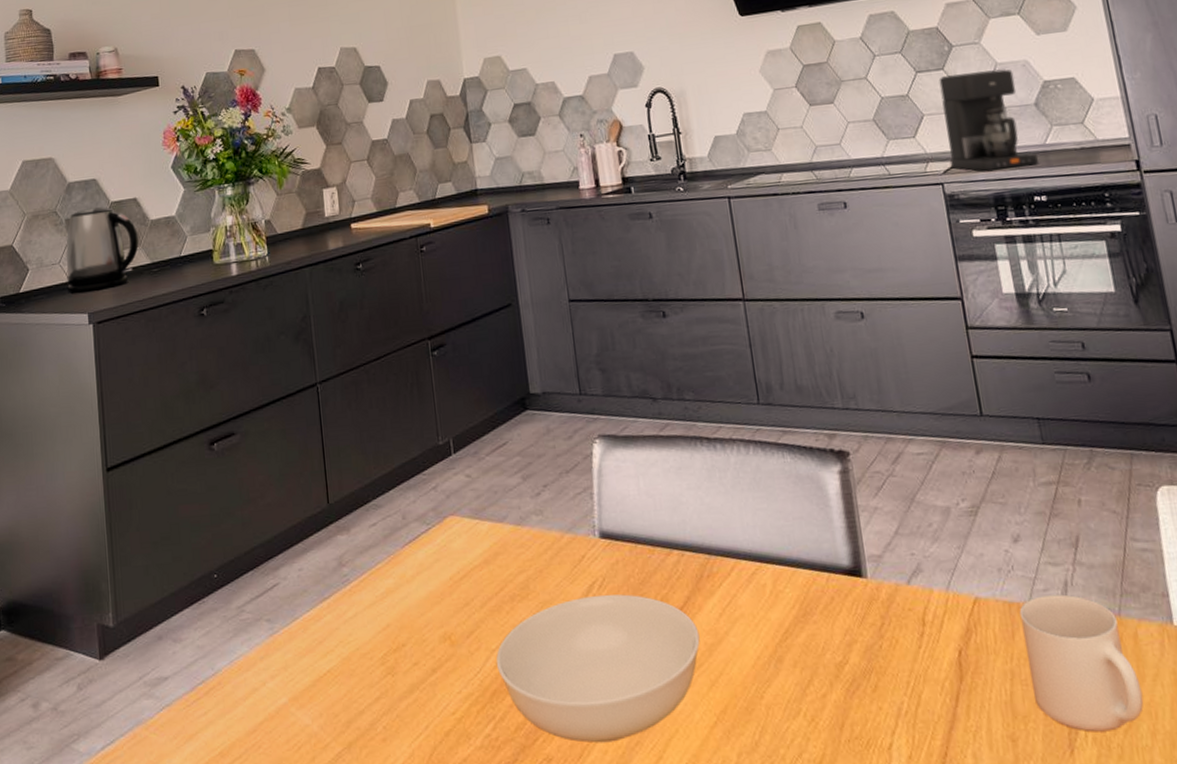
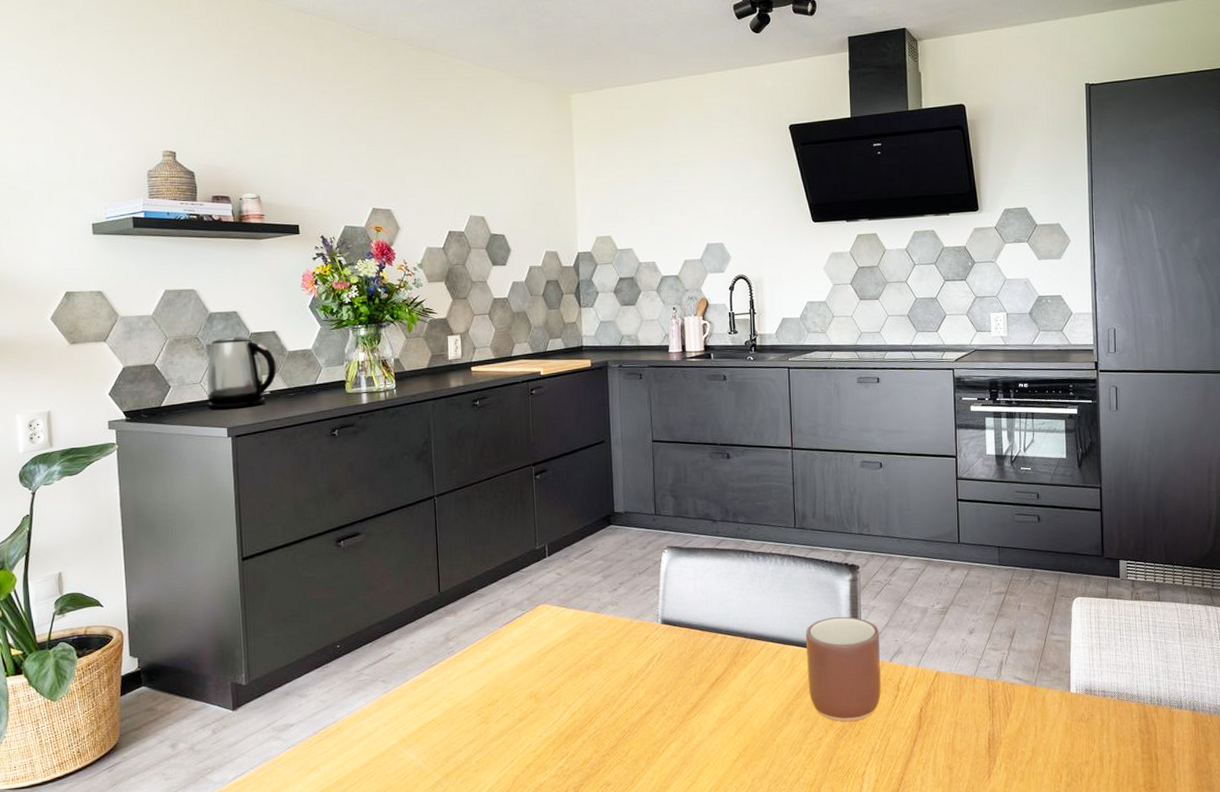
bowl: present [495,594,700,743] -> none [571,665,732,773]
mug: none [787,522,901,672] -> present [805,617,881,722]
coffee maker: present [939,69,1038,172] -> none [960,284,1025,362]
cup: present [1019,594,1144,733] -> none [966,670,1043,763]

